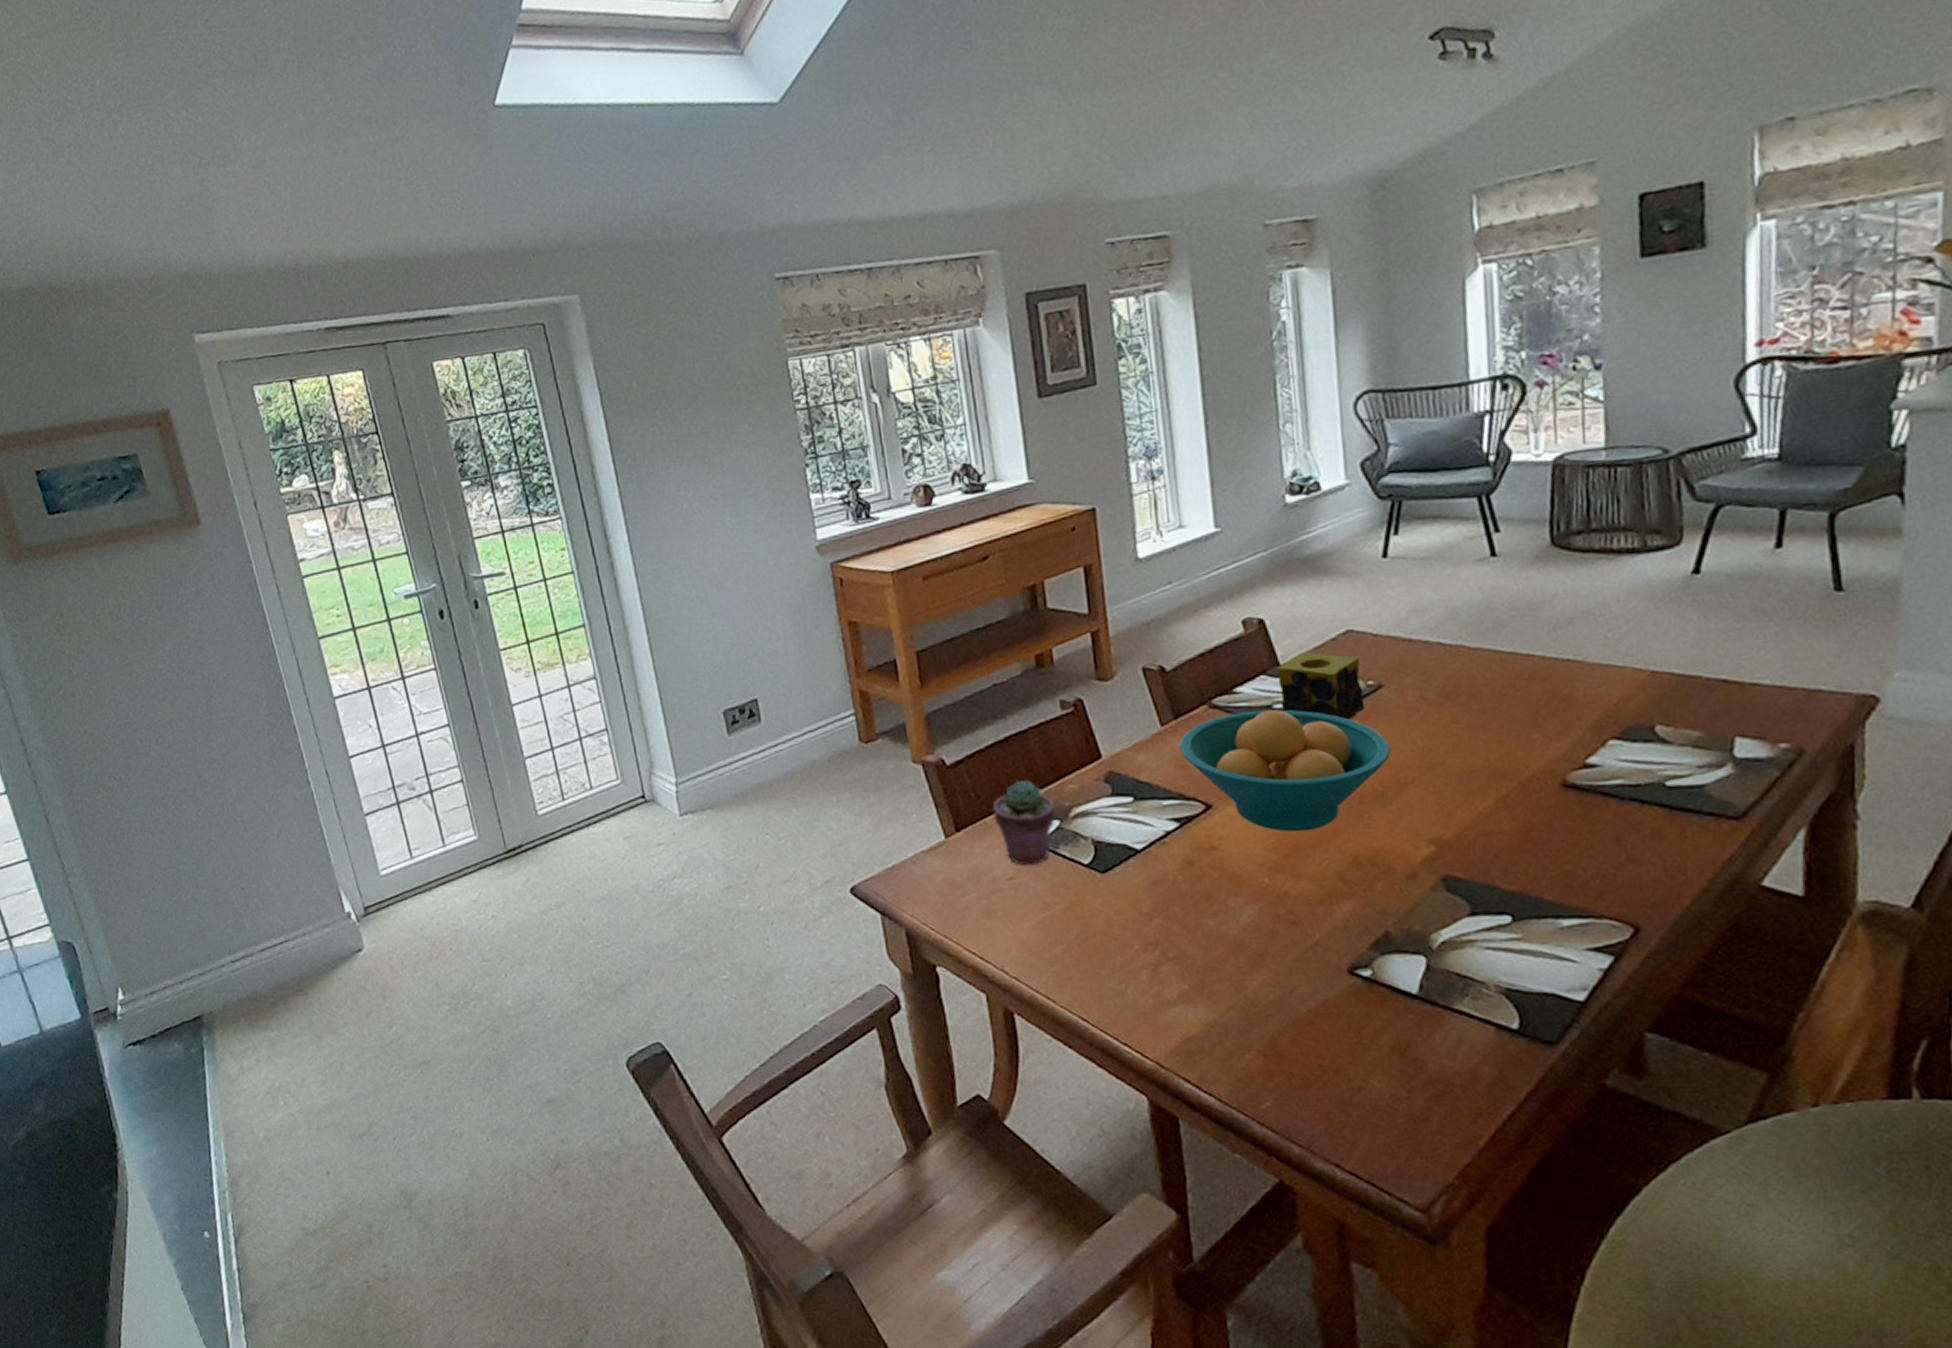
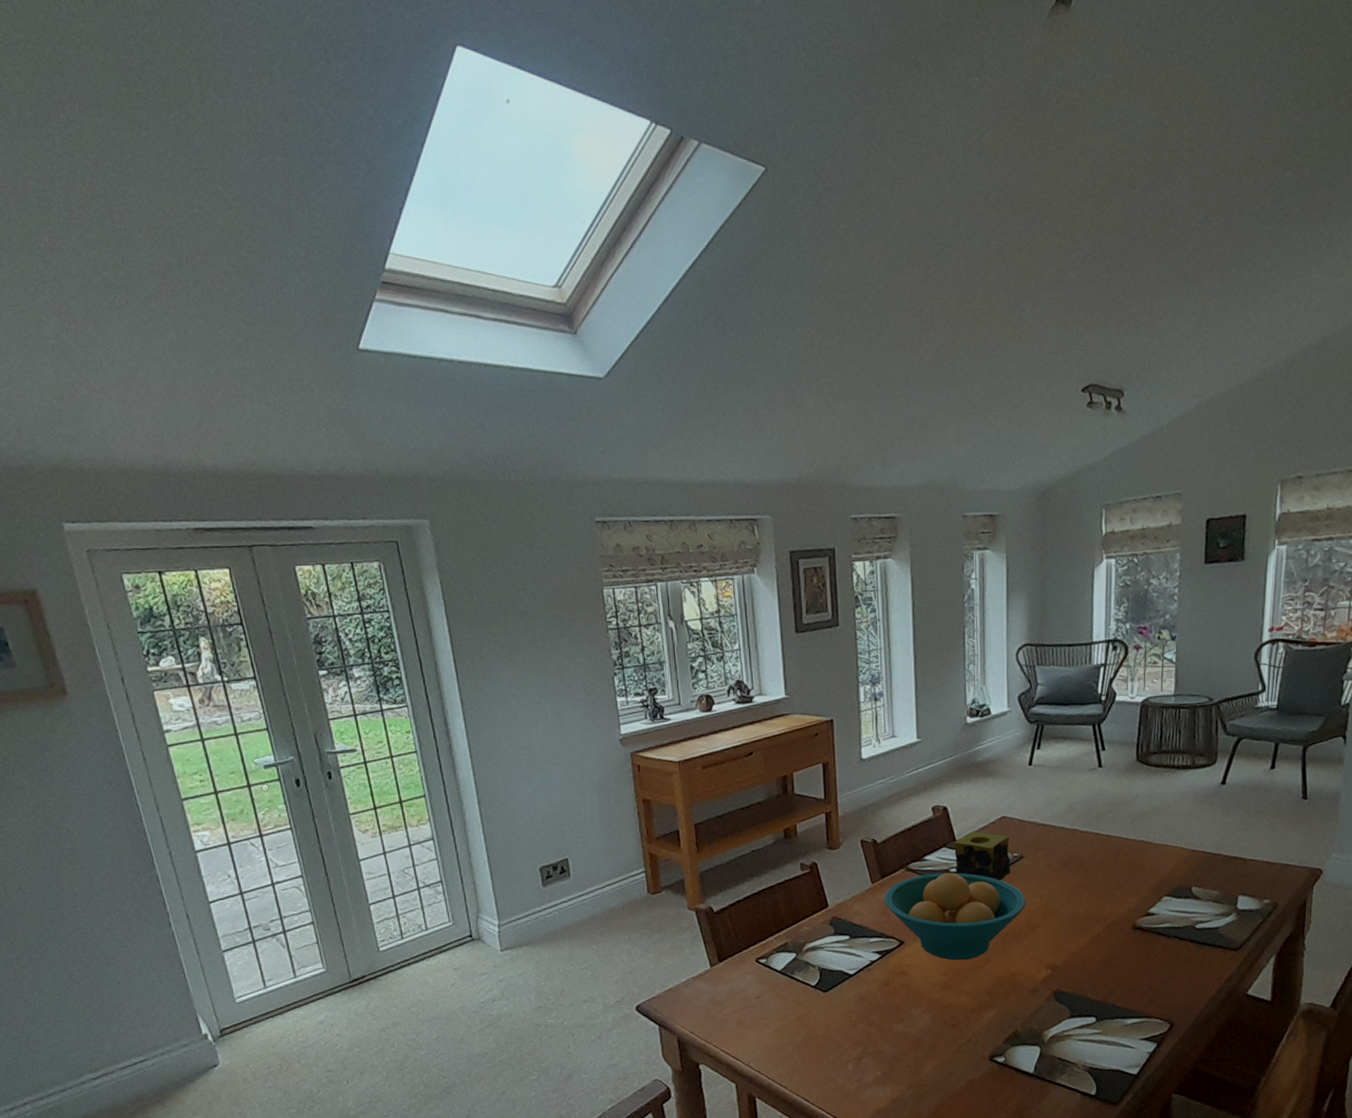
potted succulent: present [992,779,1056,866] -> none [747,922,793,988]

